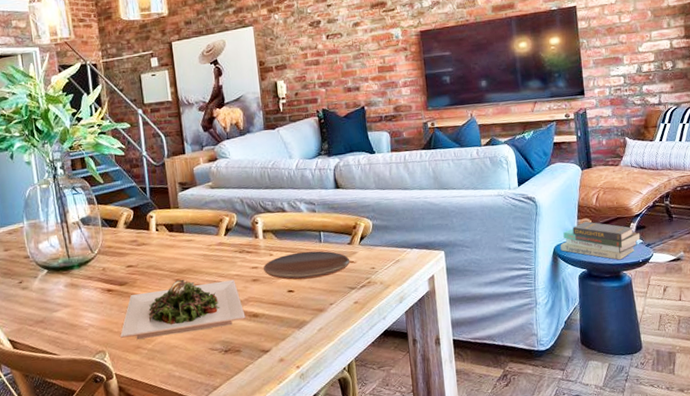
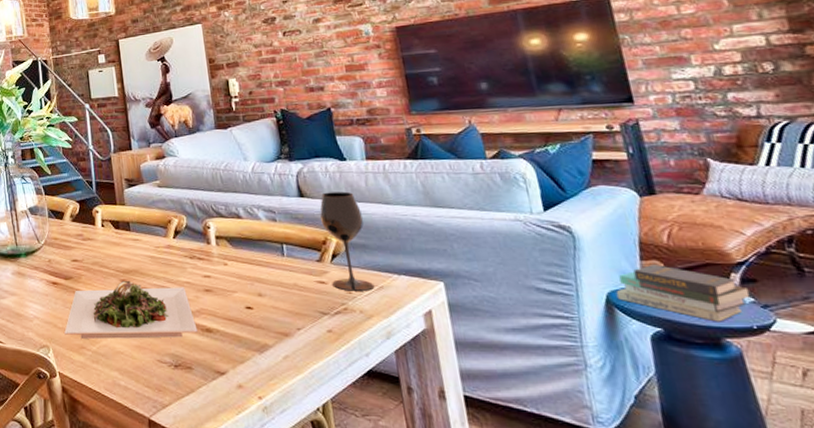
plate: present [263,251,350,280] -> none [216,264,321,296]
wineglass: none [352,181,393,267] -> present [319,191,375,291]

